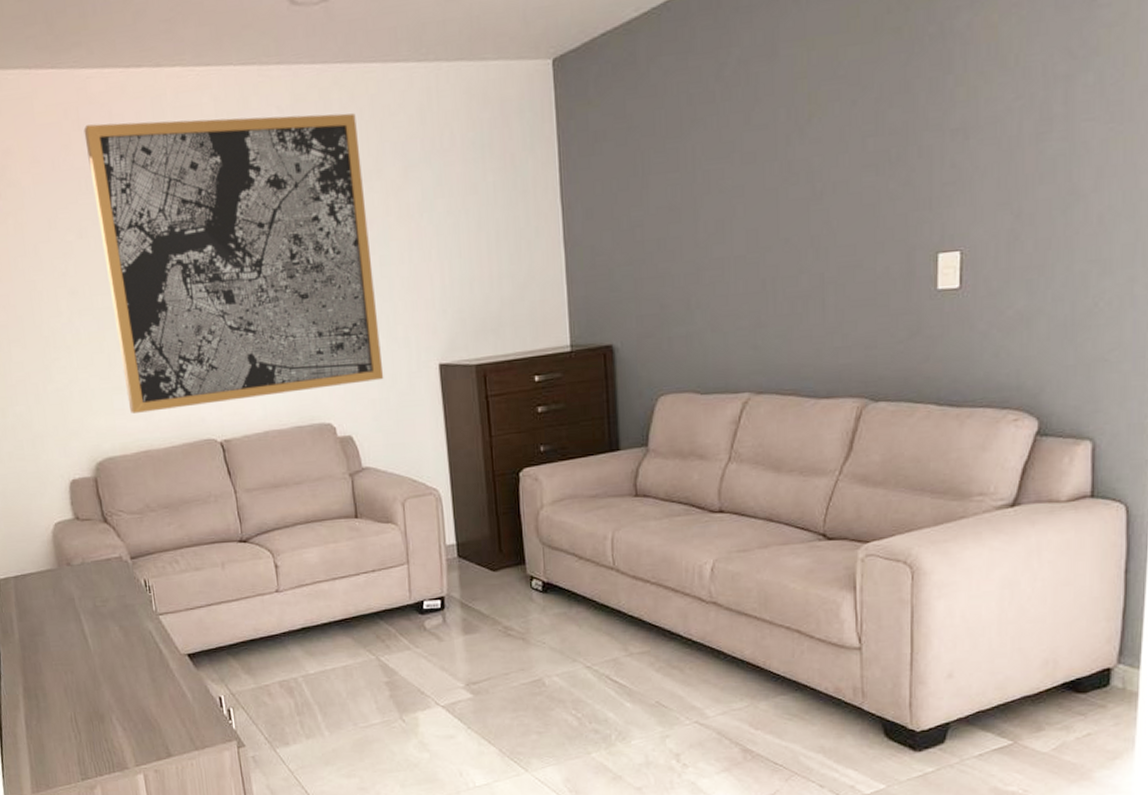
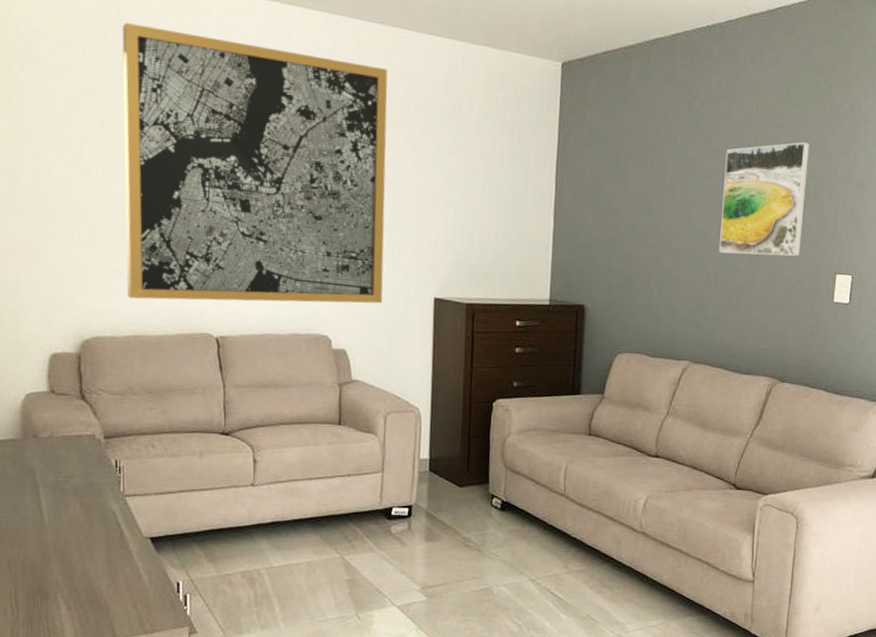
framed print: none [772,89,886,253] -> present [719,142,810,257]

